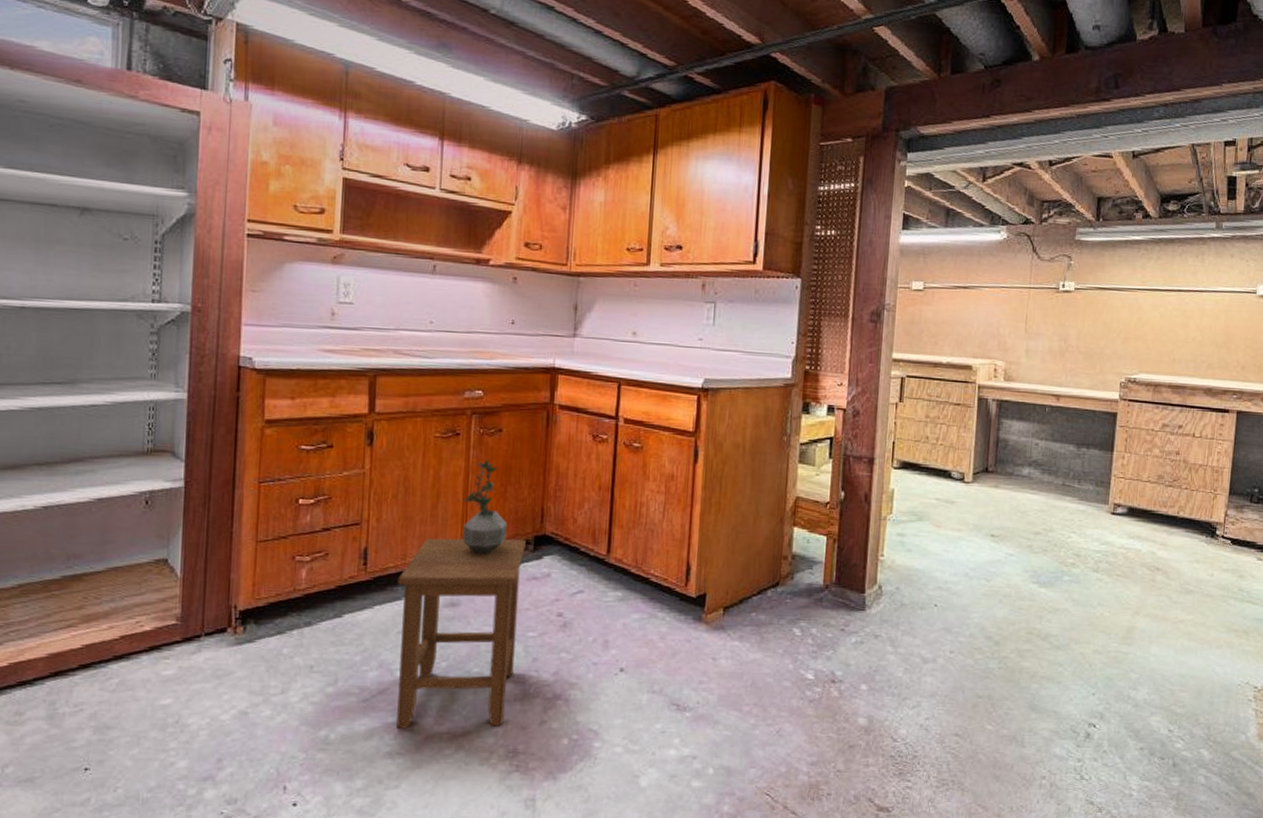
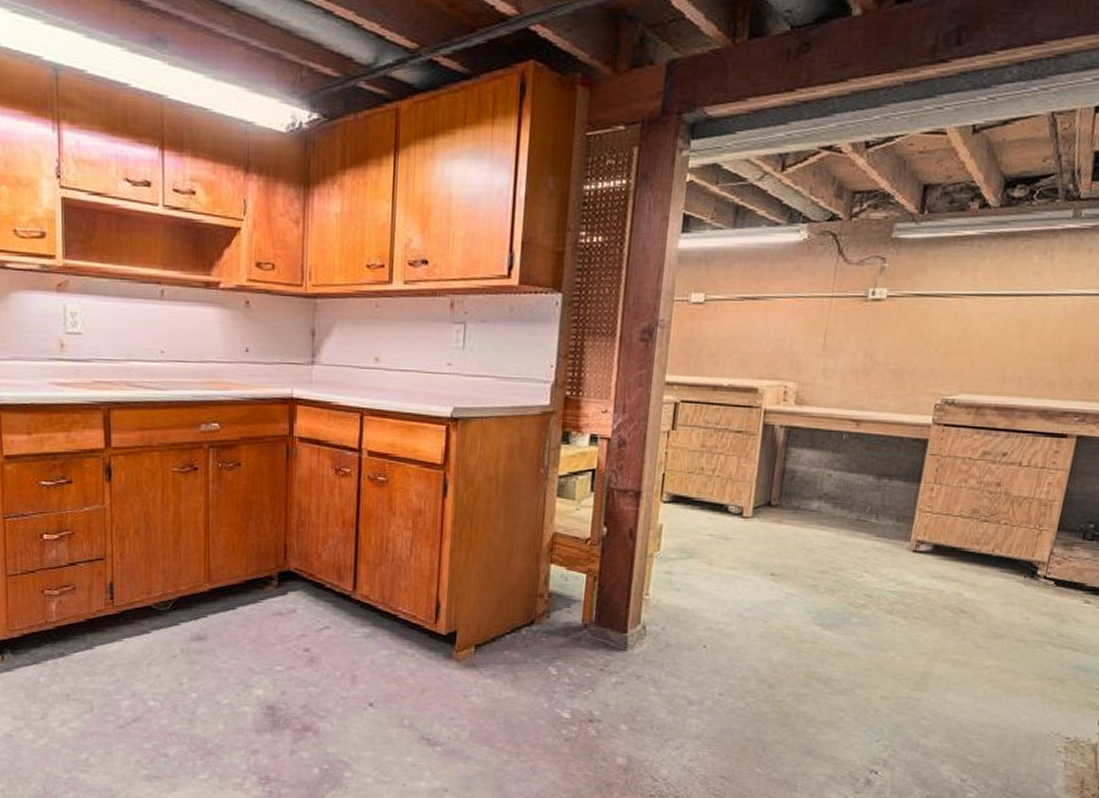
stool: present [396,538,526,729] -> none [145,573,270,755]
potted plant: present [462,459,508,554] -> none [204,494,250,590]

